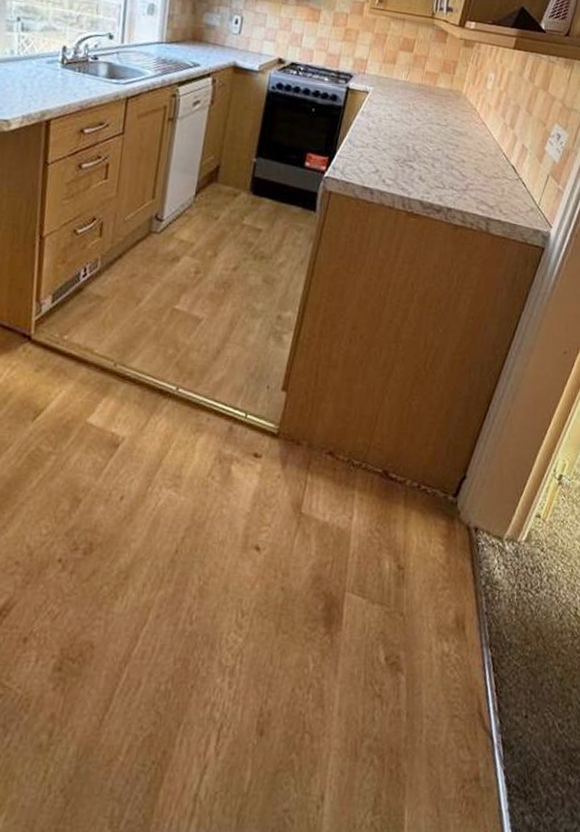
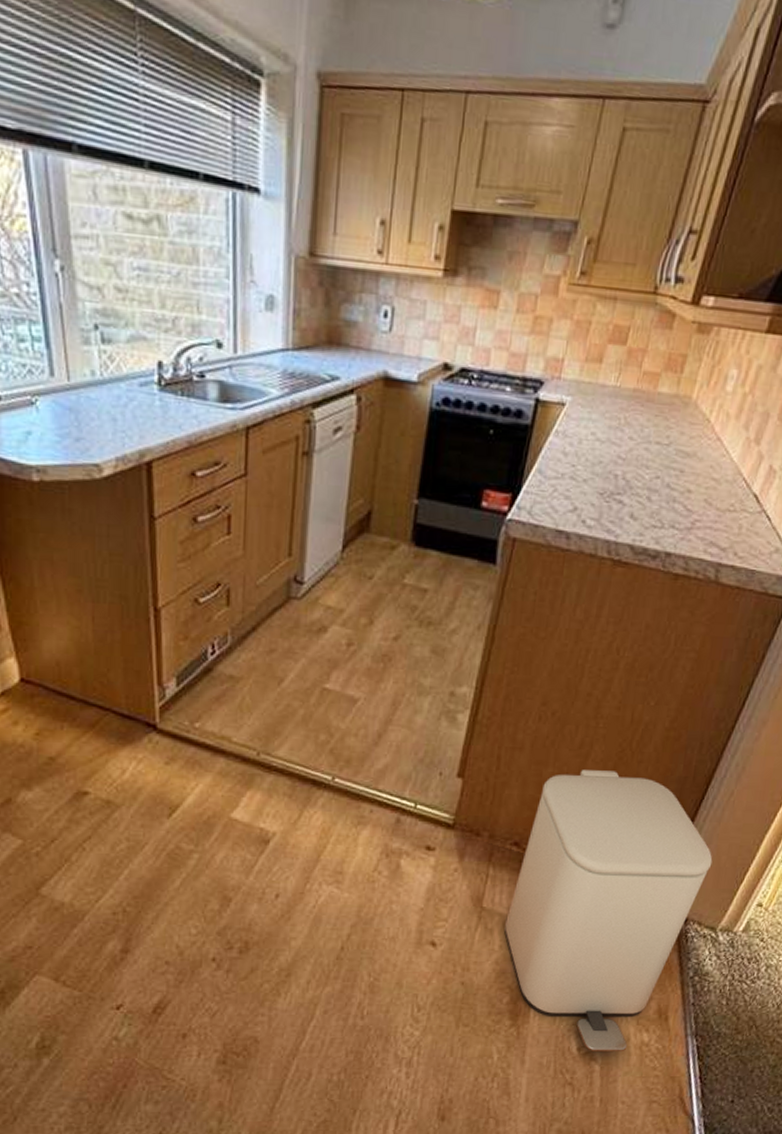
pedal bin: none [320,387,496,663] -> present [504,770,713,1053]

